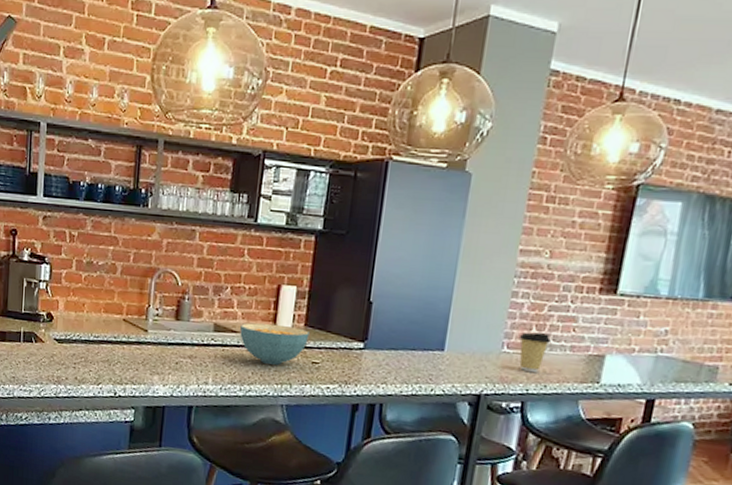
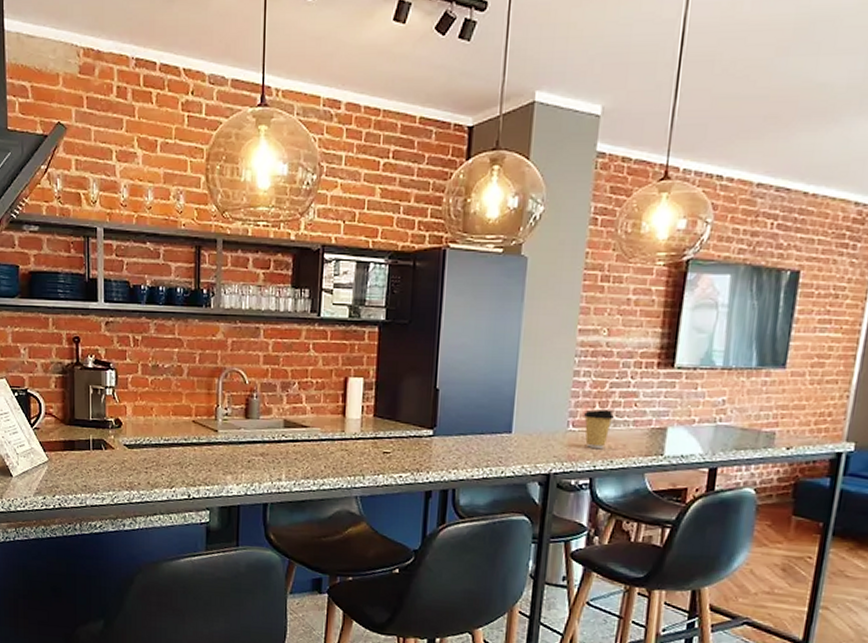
cereal bowl: present [240,323,309,365] -> none [310,416,379,457]

